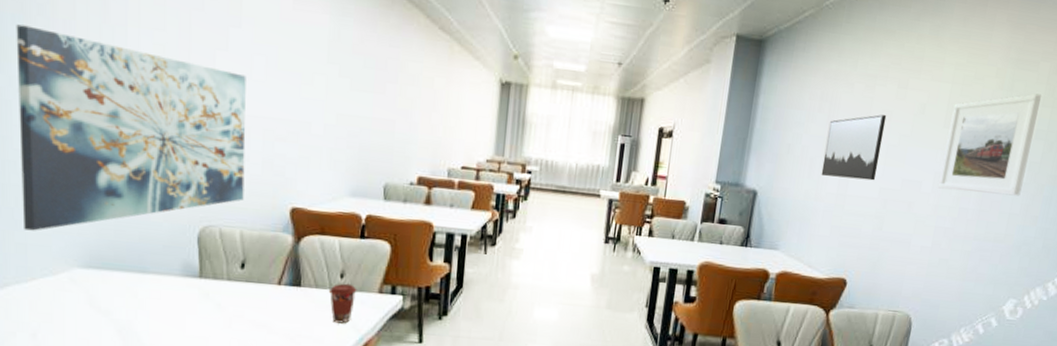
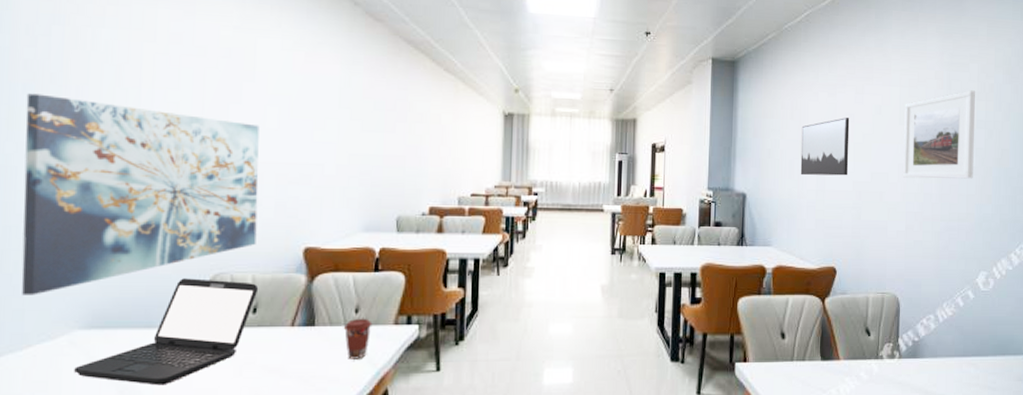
laptop: none [76,227,247,329] -> present [74,278,259,386]

